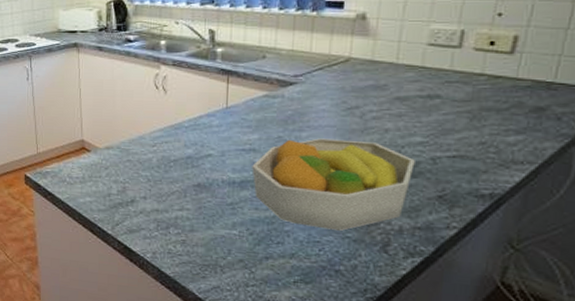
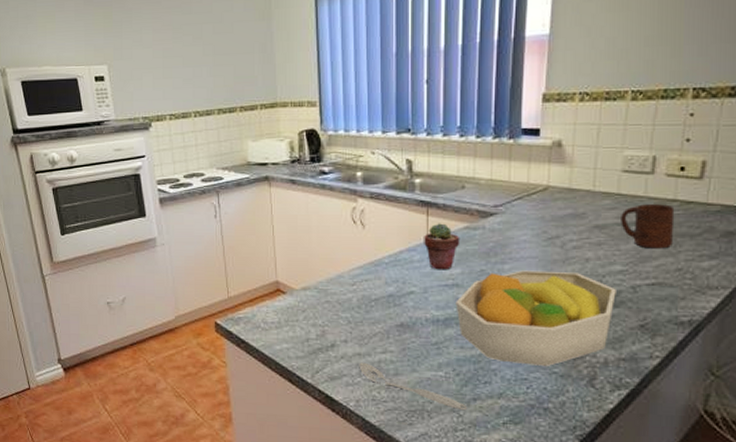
spoon: none [156,218,260,268] -> present [359,362,468,411]
potted succulent: none [223,91,259,136] -> present [424,223,460,270]
cup: none [423,78,482,122] -> present [621,204,675,249]

